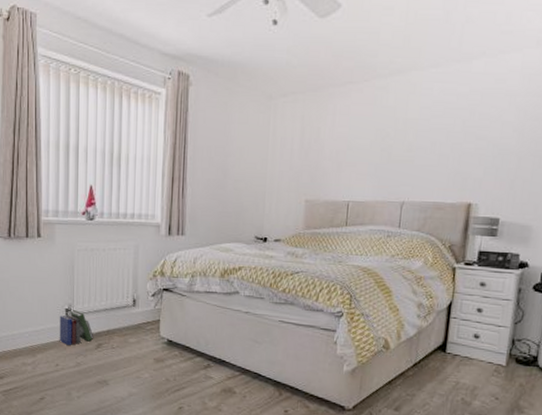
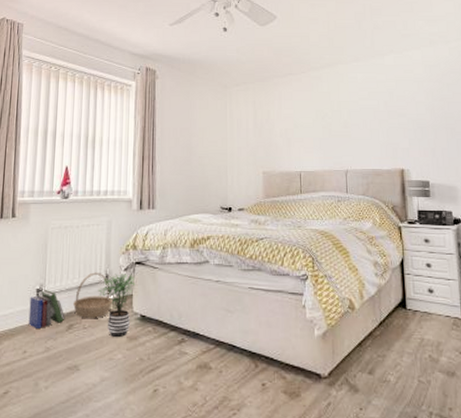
basket: none [102,296,140,339] -> present [73,272,113,318]
potted plant: none [125,299,163,359] -> present [98,274,136,338]

